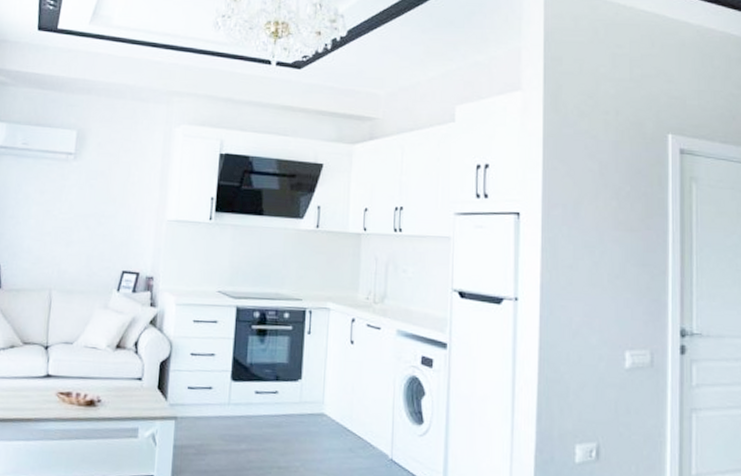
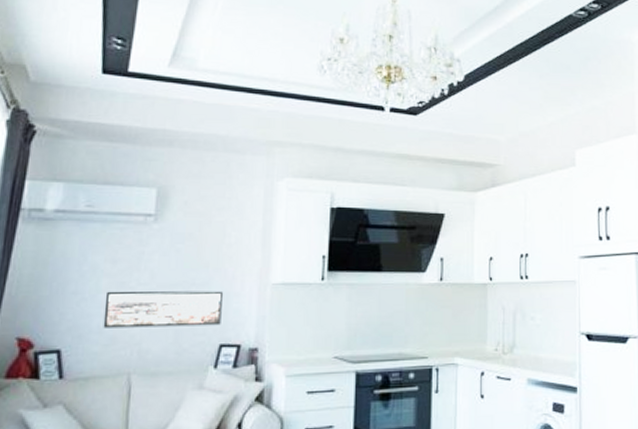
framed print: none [32,217,127,254] -> present [103,290,224,328]

